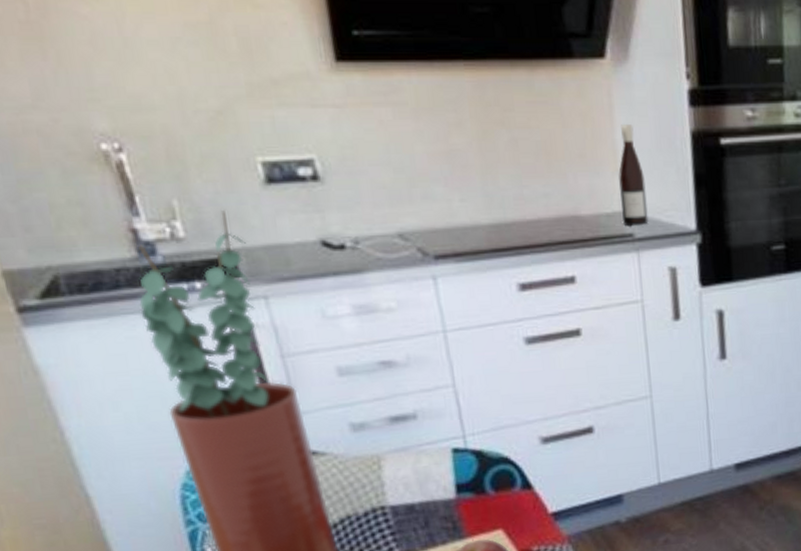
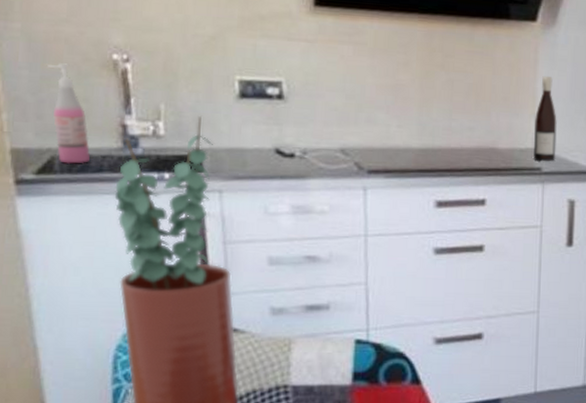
soap dispenser: none [22,160,103,284] -> present [47,63,91,165]

